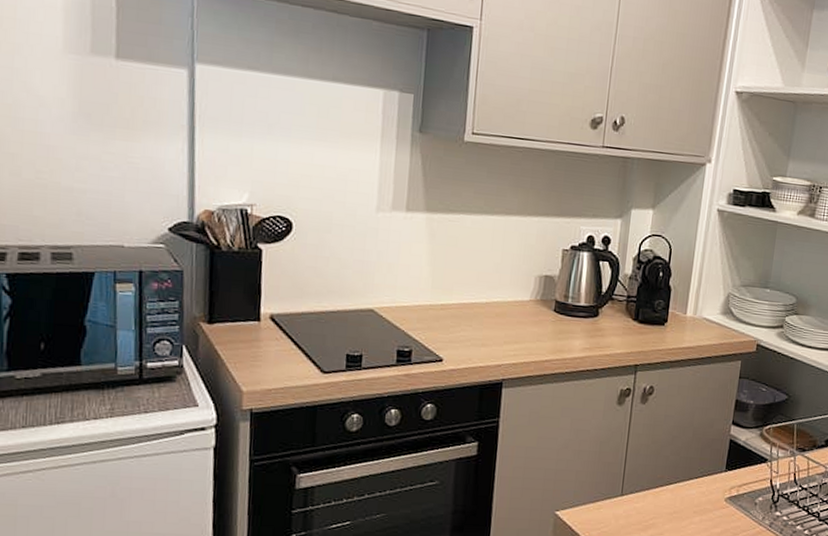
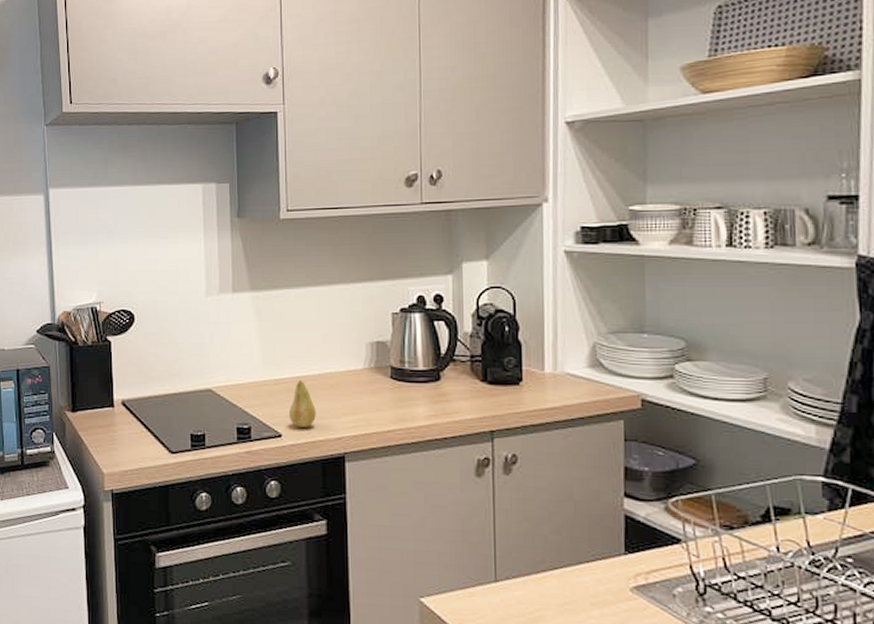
fruit: none [452,307,480,353] -> present [289,380,316,427]

